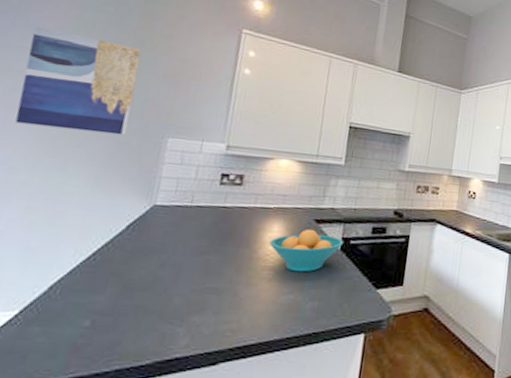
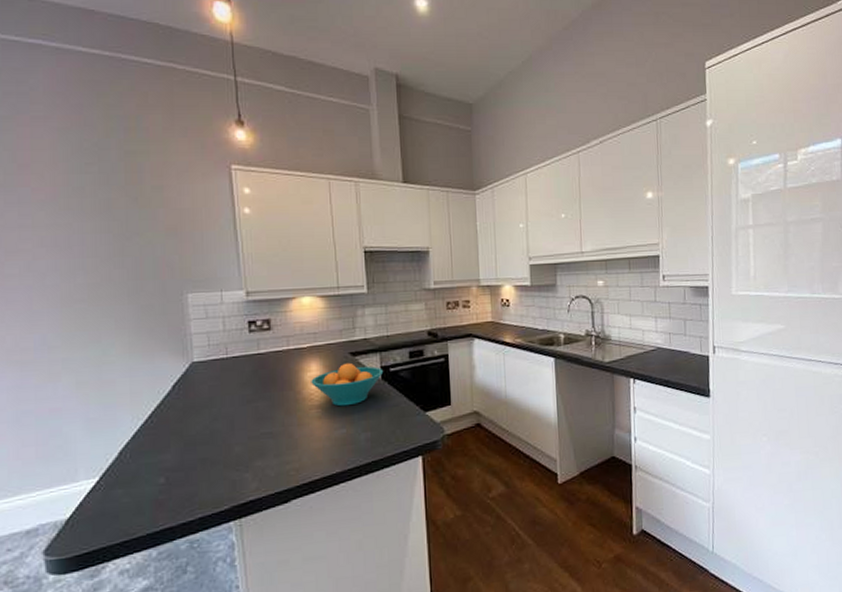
wall art: present [15,26,142,136] -> none [28,201,145,303]

